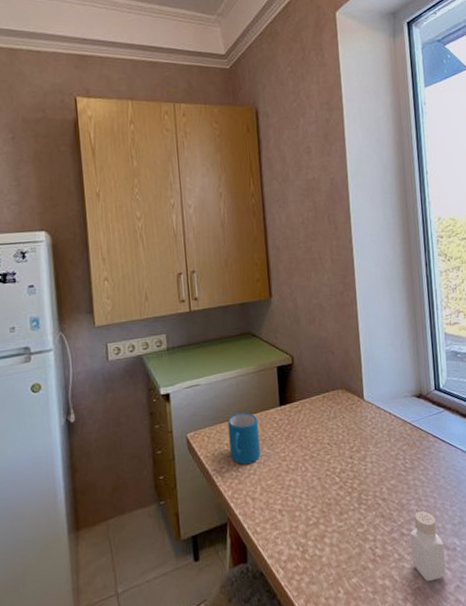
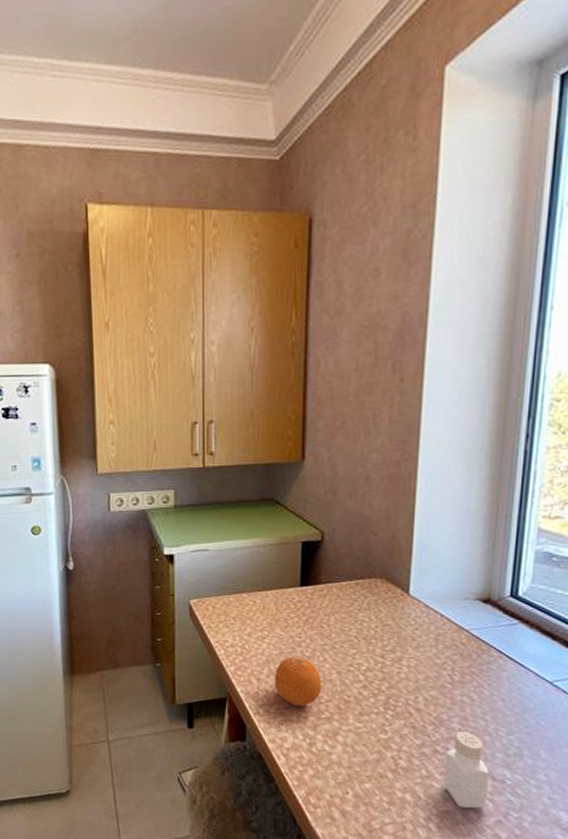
mug: present [227,412,261,464] -> none [237,587,273,642]
fruit: none [266,470,308,518] -> present [274,656,322,707]

